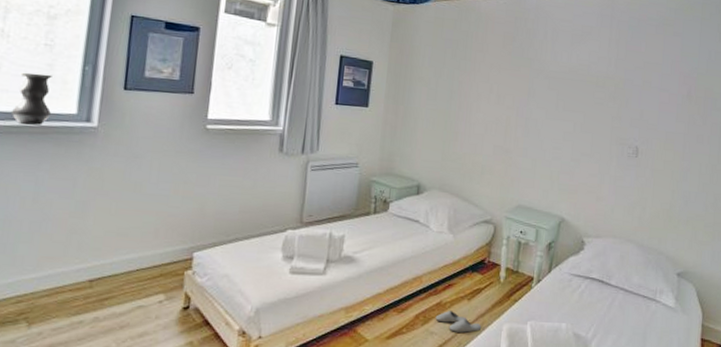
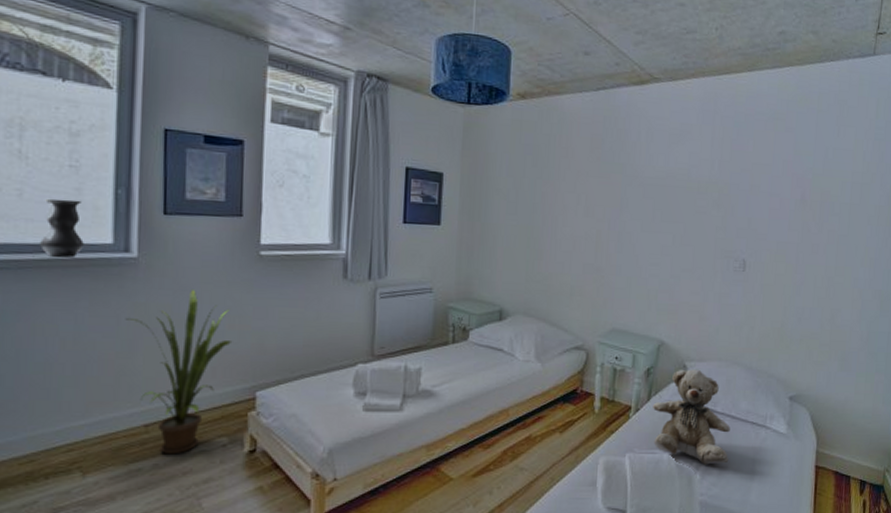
house plant: none [81,156,176,309] -> present [125,288,233,455]
slippers: present [435,311,482,333] -> none [525,445,576,467]
teddy bear: none [552,244,623,335] -> present [652,369,730,465]

